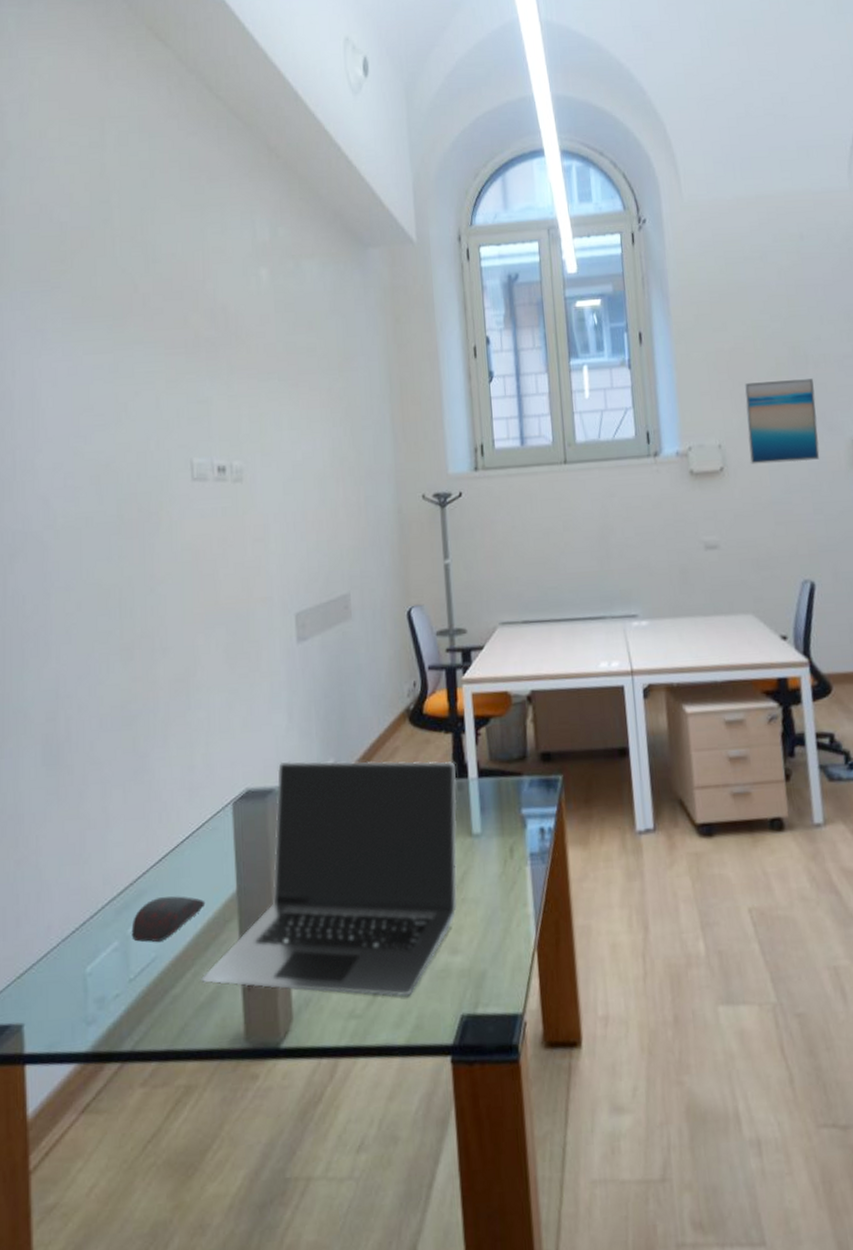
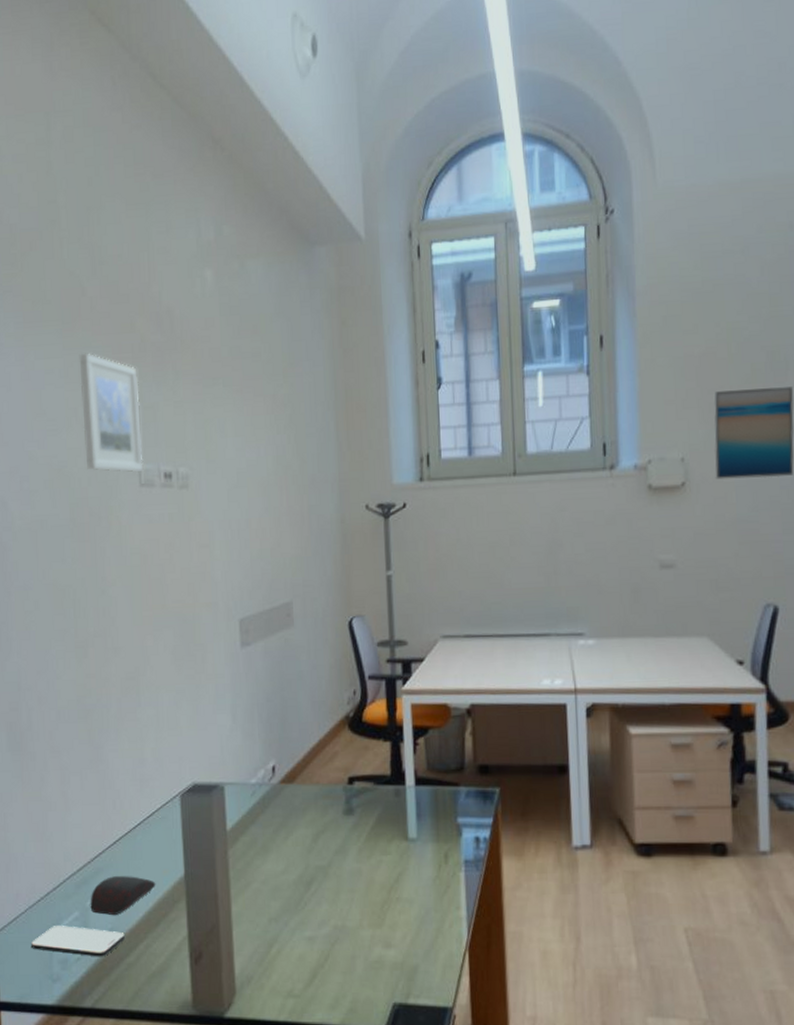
smartphone: none [64,958,170,992] -> present [31,926,125,957]
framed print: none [130,348,196,467] -> present [79,353,144,473]
laptop: present [200,761,458,996] -> none [151,759,394,982]

